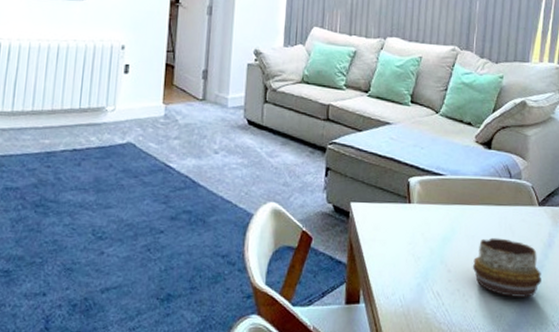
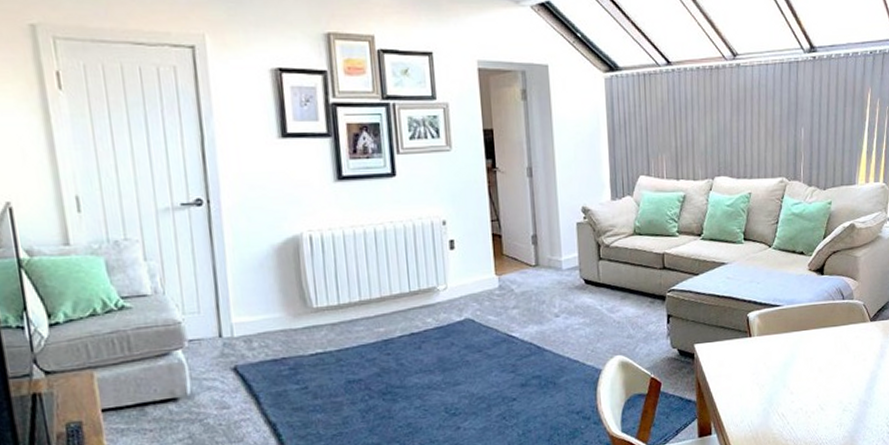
decorative bowl: present [472,237,541,298] -> none [812,356,875,408]

